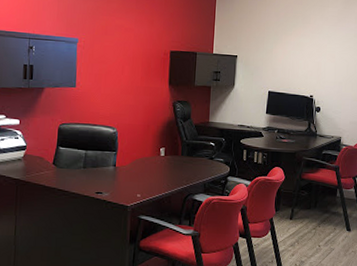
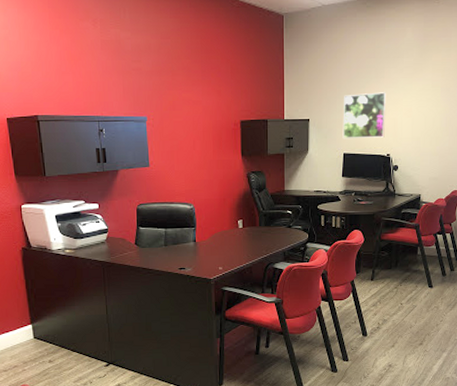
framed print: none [268,36,312,79] -> present [342,92,387,139]

